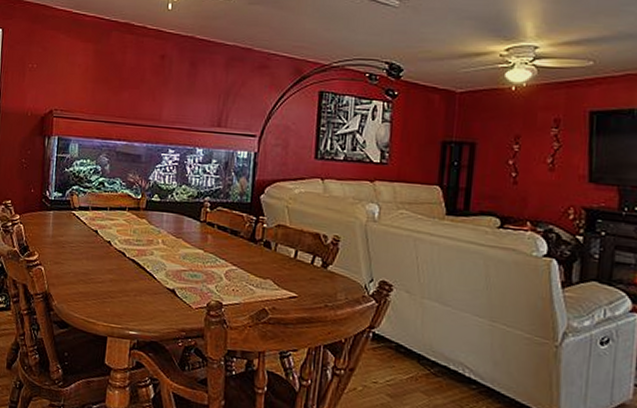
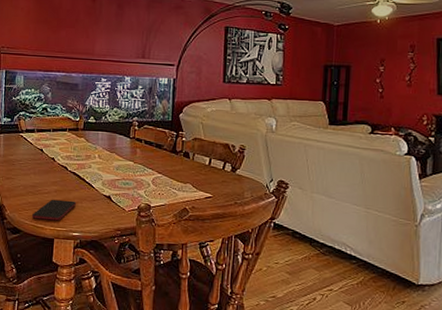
smartphone: none [82,290,134,316] -> present [31,199,76,221]

